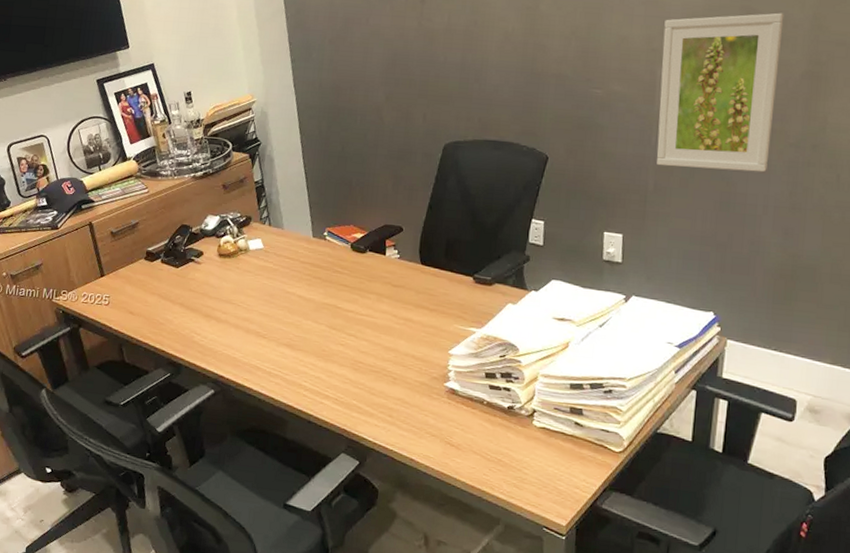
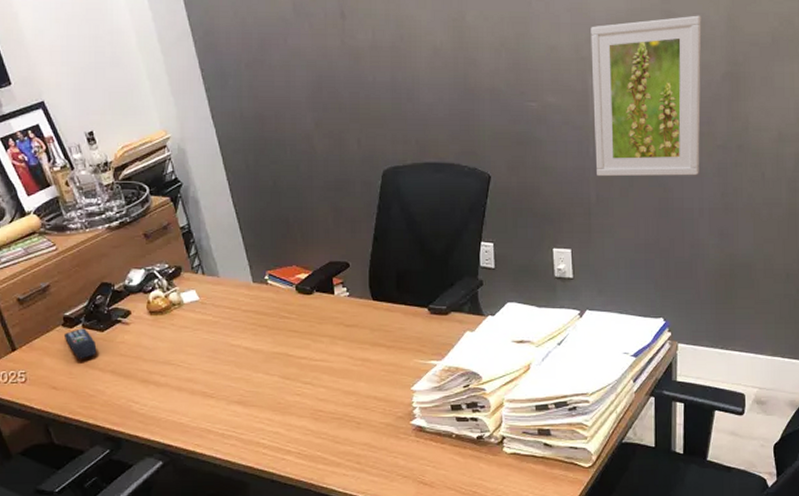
remote control: none [144,263,171,290] -> present [63,328,97,359]

